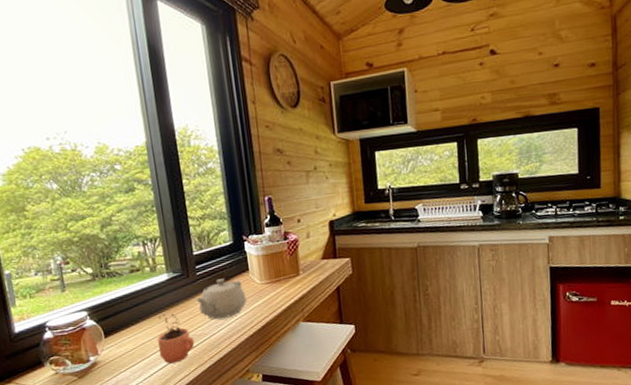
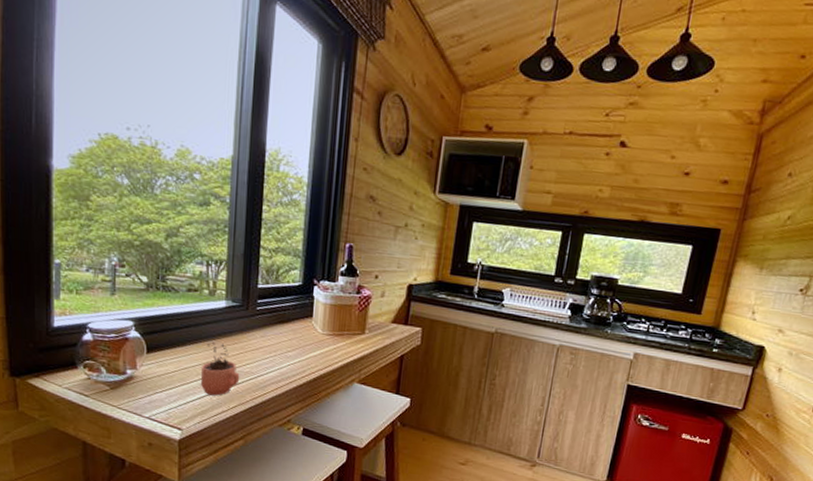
teapot: present [196,278,247,319] -> none [250,319,304,361]

